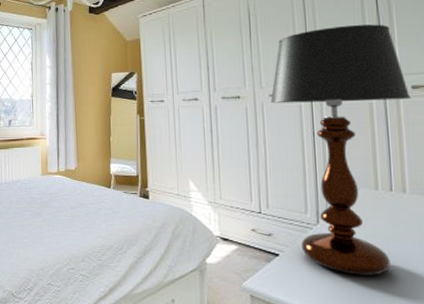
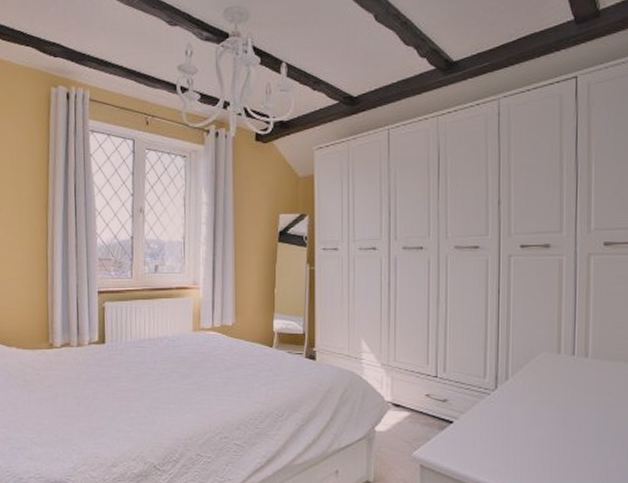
table lamp: present [270,24,411,275] -> none [455,172,602,444]

